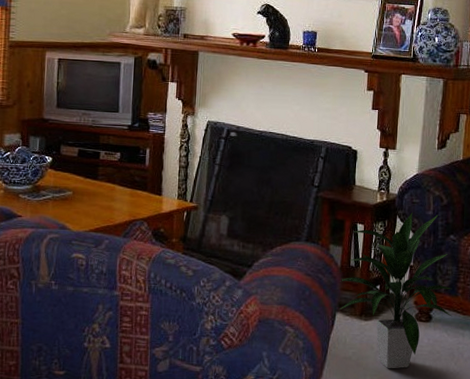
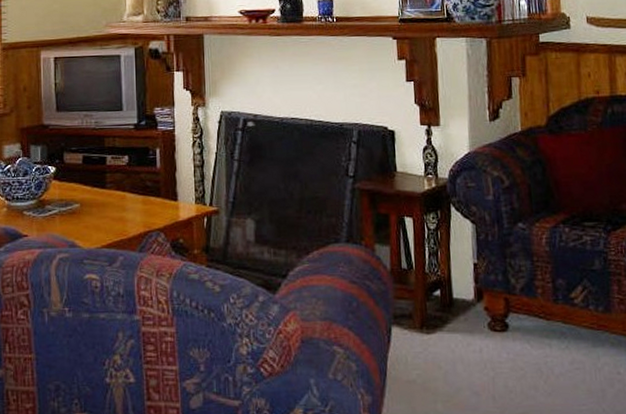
indoor plant: present [340,212,453,369] -> none [391,199,532,393]

